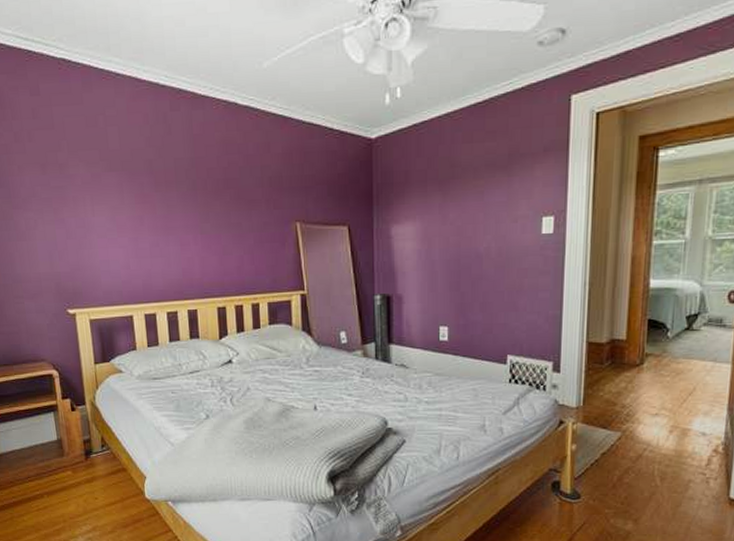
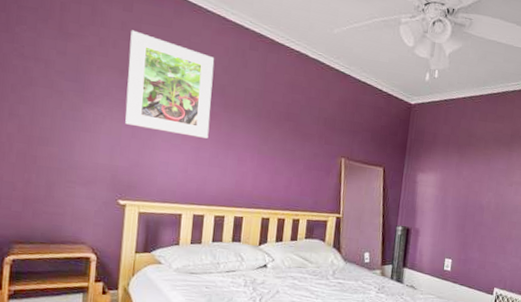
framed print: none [43,116,145,227] -> present [125,30,215,139]

